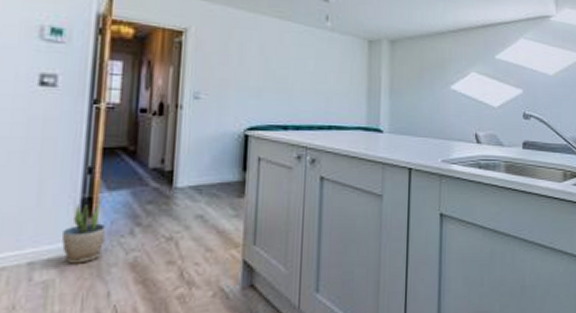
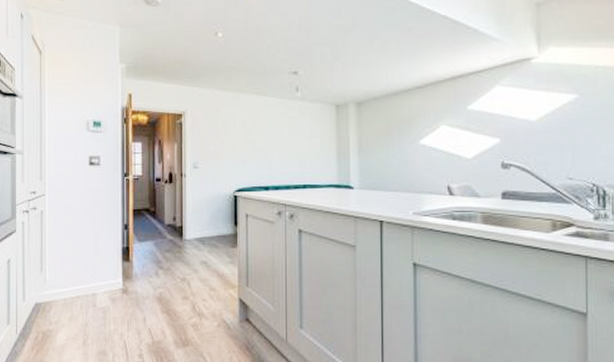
potted plant: present [61,197,107,264] -> none [111,247,140,296]

